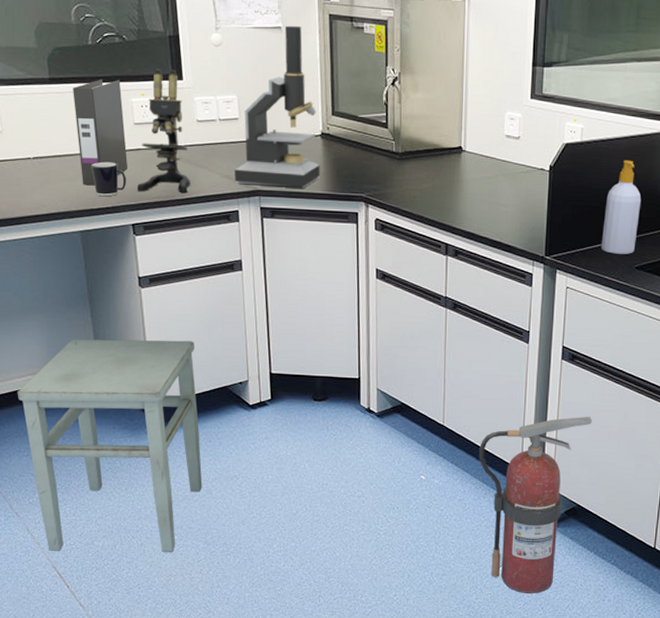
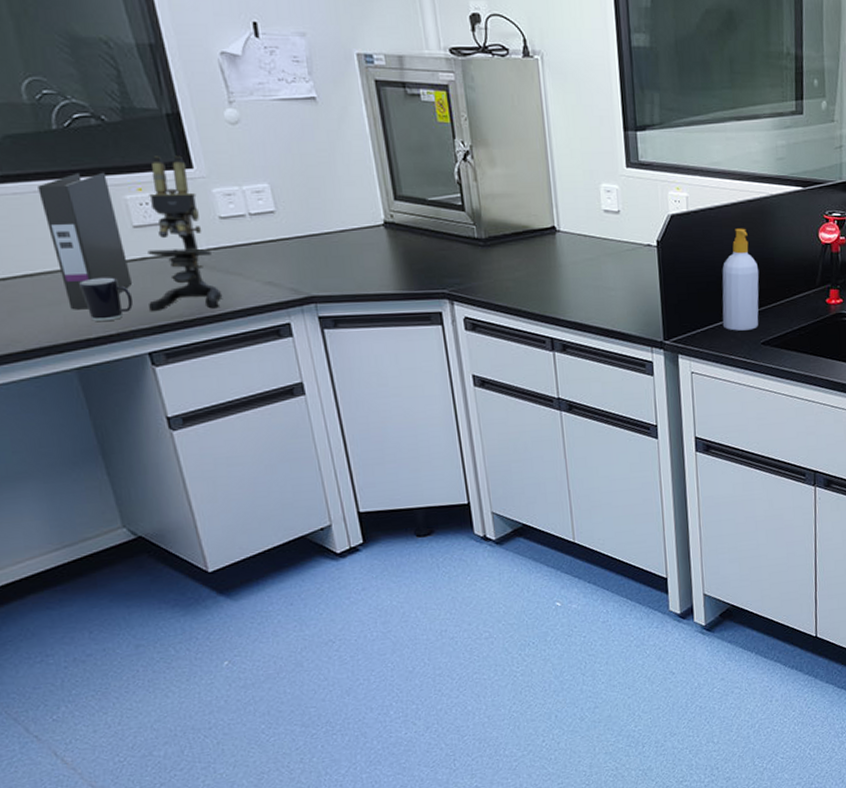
stool: present [17,339,203,552] -> none [13,487,290,775]
microscope: present [234,25,320,189] -> none [278,95,389,291]
fire extinguisher: present [478,416,592,594] -> none [617,508,736,711]

